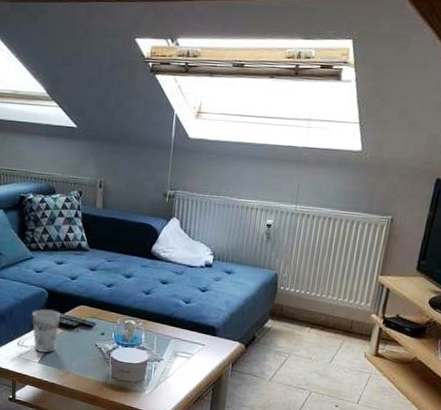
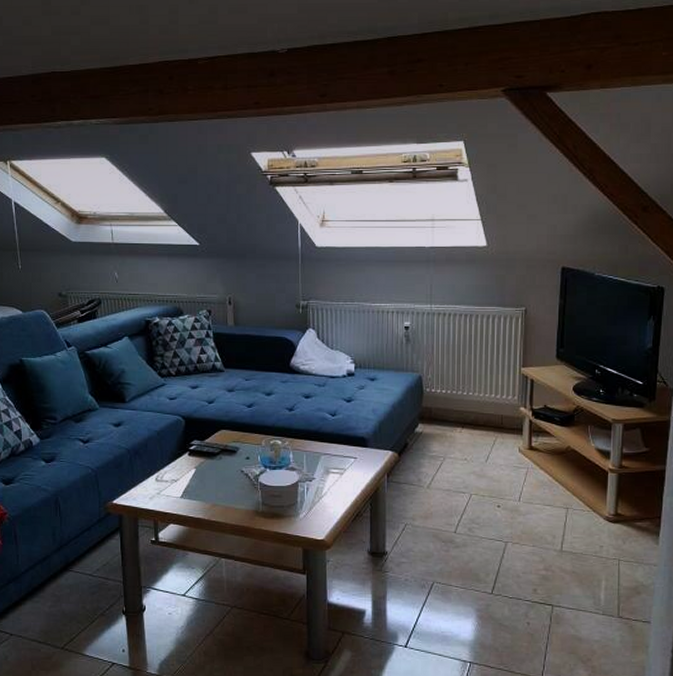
cup: present [32,309,60,353] -> none [169,438,200,486]

